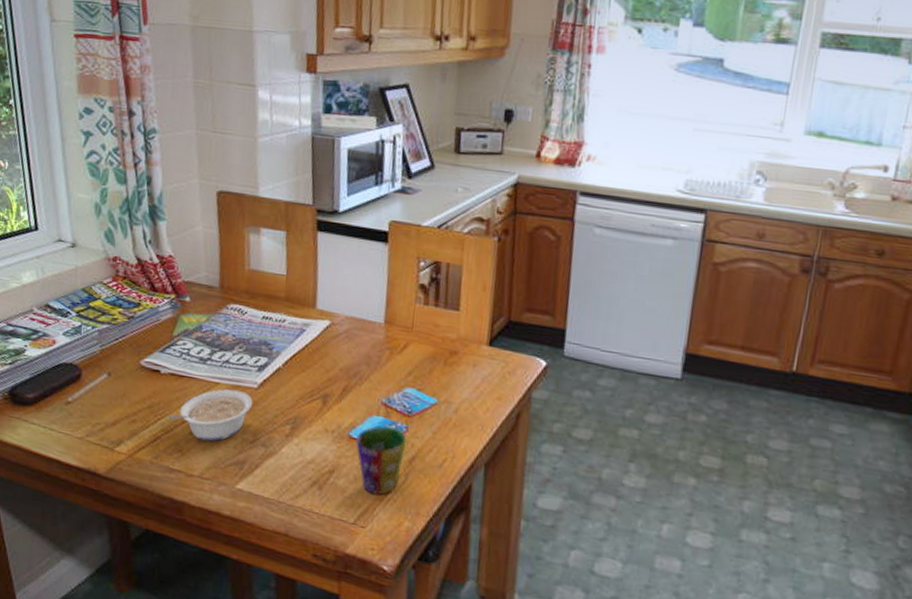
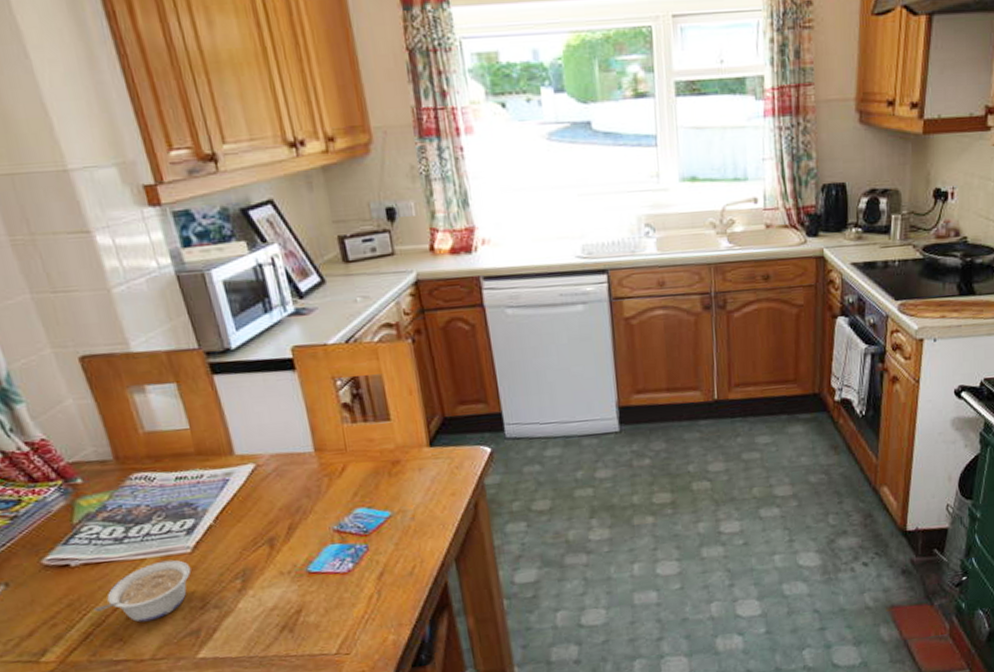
cup: present [356,425,407,495] -> none [316,550,372,620]

